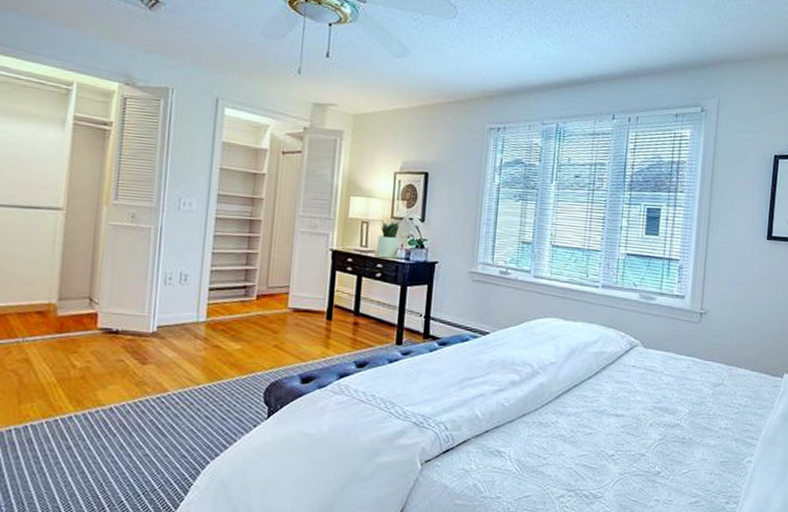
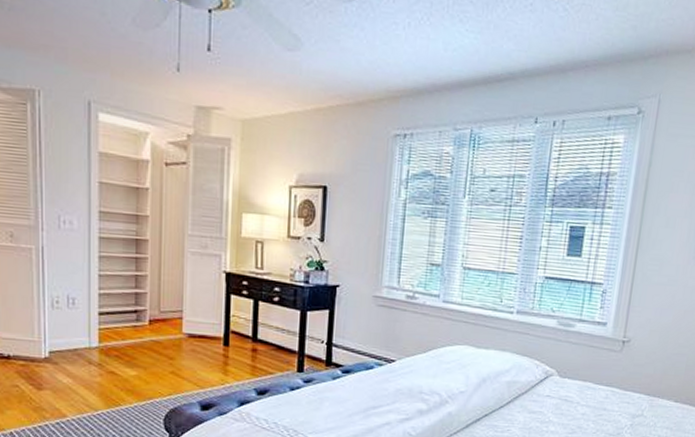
planter: present [374,220,400,260] -> none [271,239,299,283]

